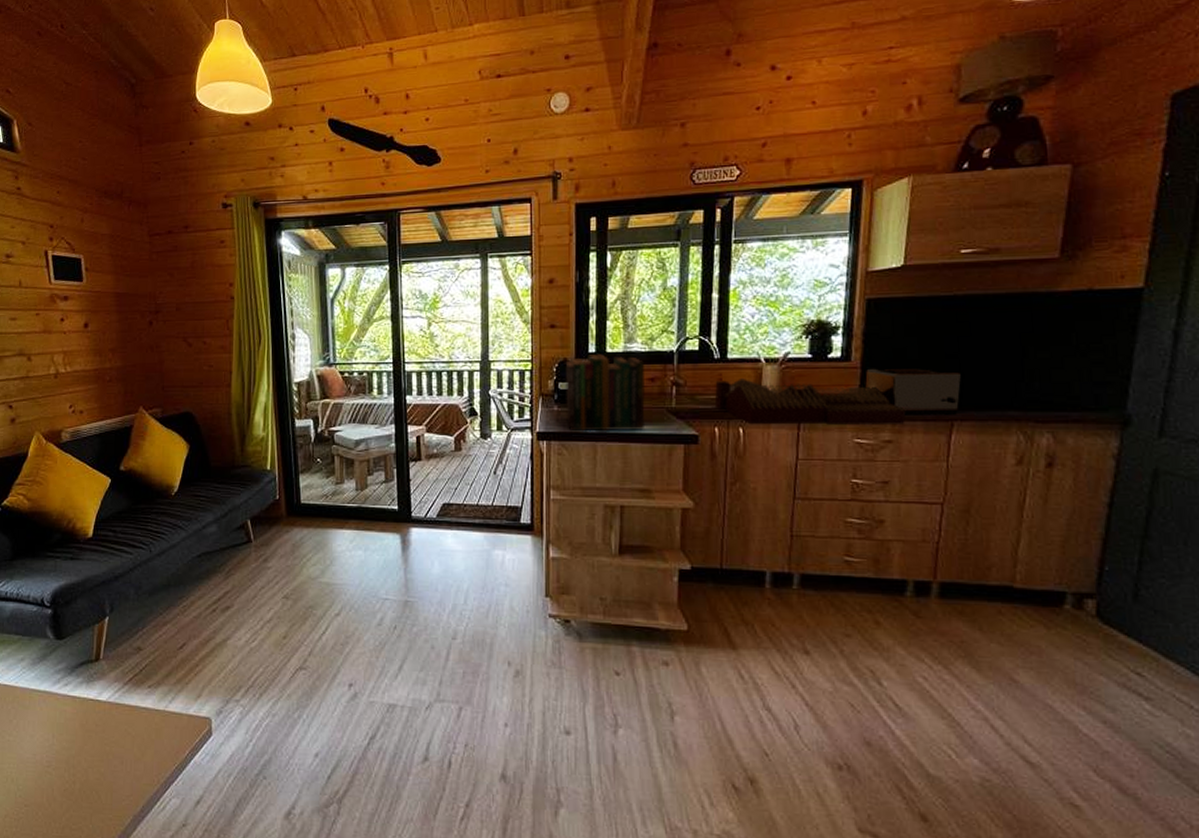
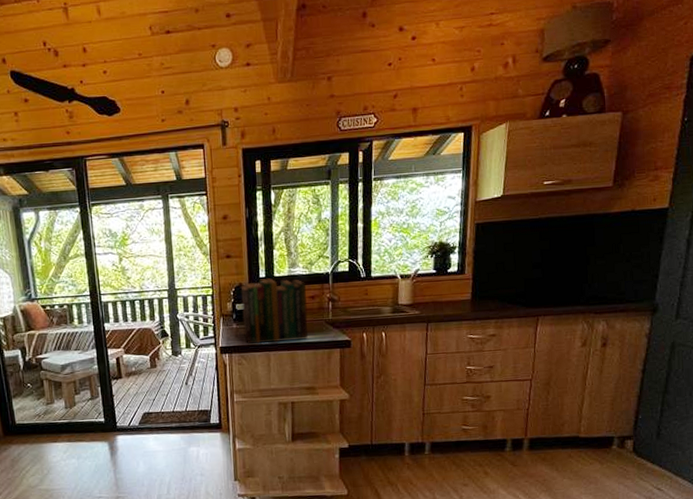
architectural model: present [714,379,905,425] -> none [362,292,505,330]
toaster: present [865,367,962,417] -> none [475,276,545,315]

